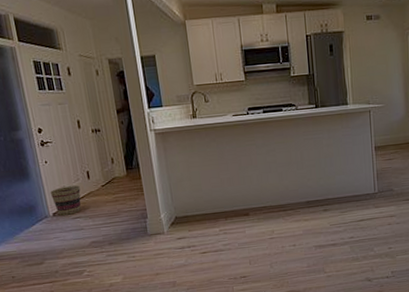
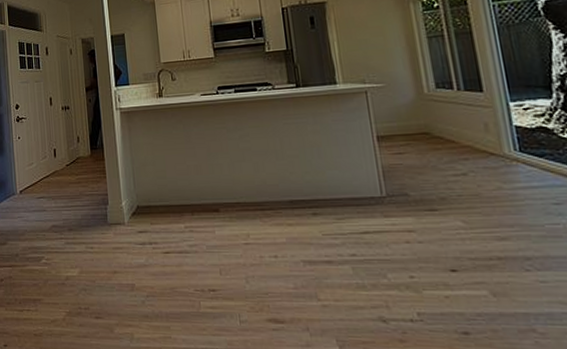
basket: present [49,185,81,216] -> none [19,163,47,194]

